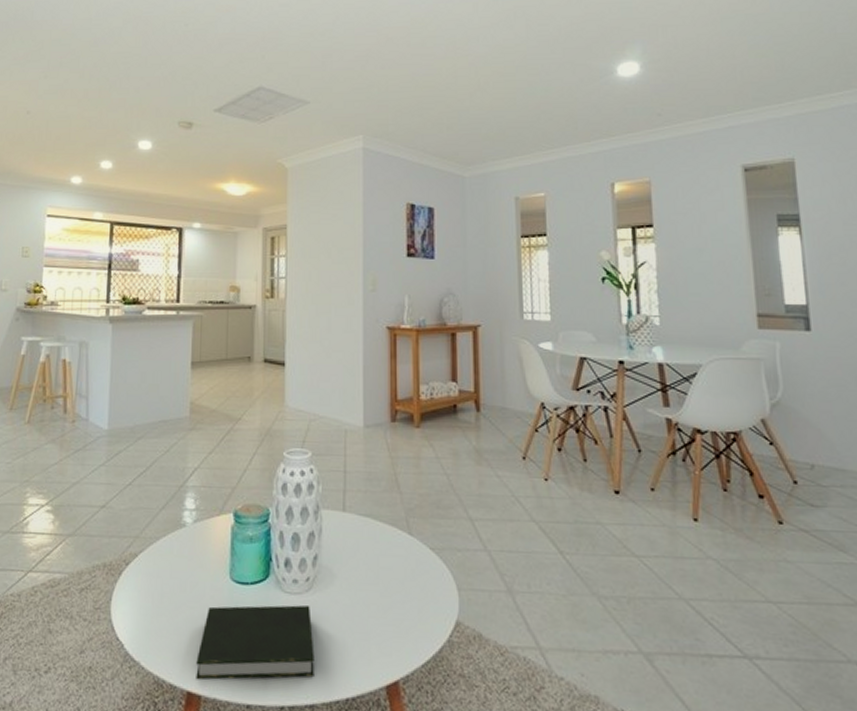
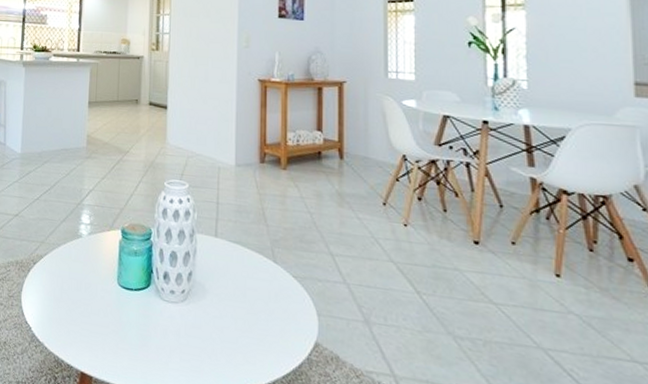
book: present [196,605,315,680] -> none [88,305,188,374]

